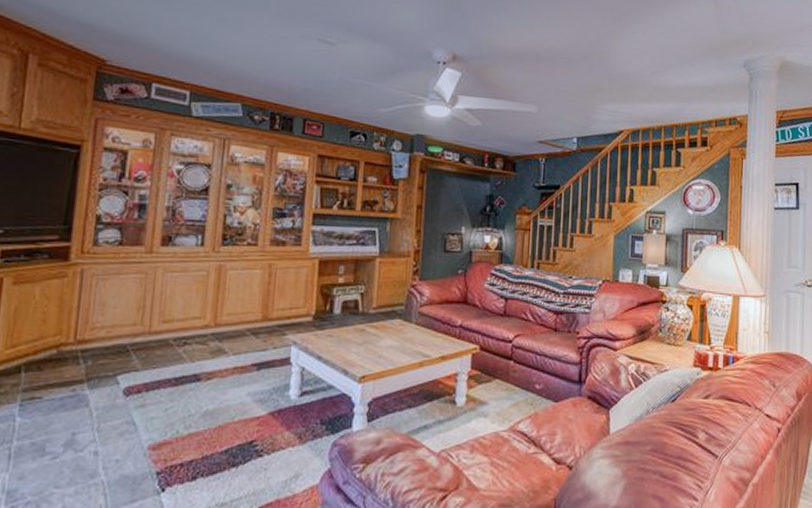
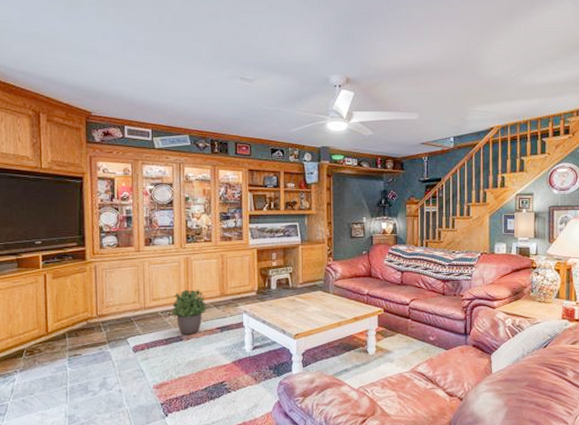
potted plant: none [187,309,242,373] -> present [171,289,207,335]

